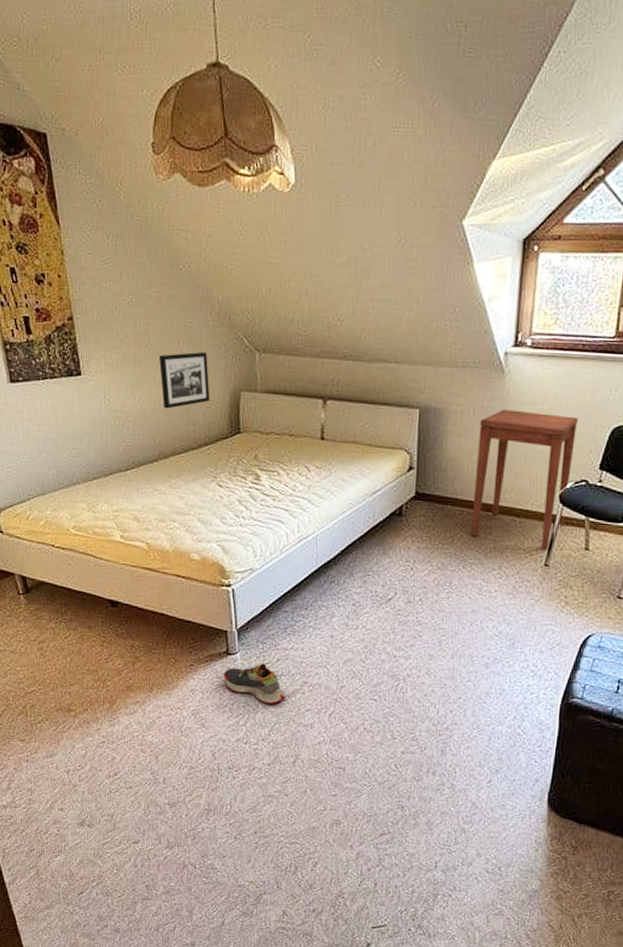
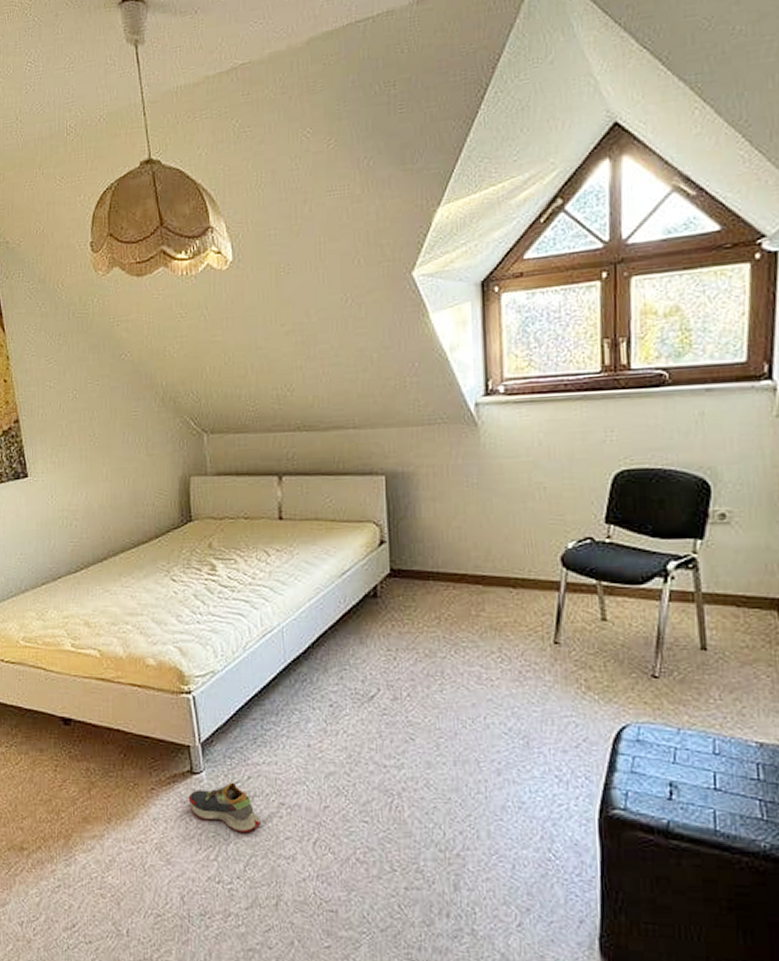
picture frame: present [159,351,210,409] -> none [105,439,159,503]
side table: present [470,409,579,551] -> none [456,465,572,625]

